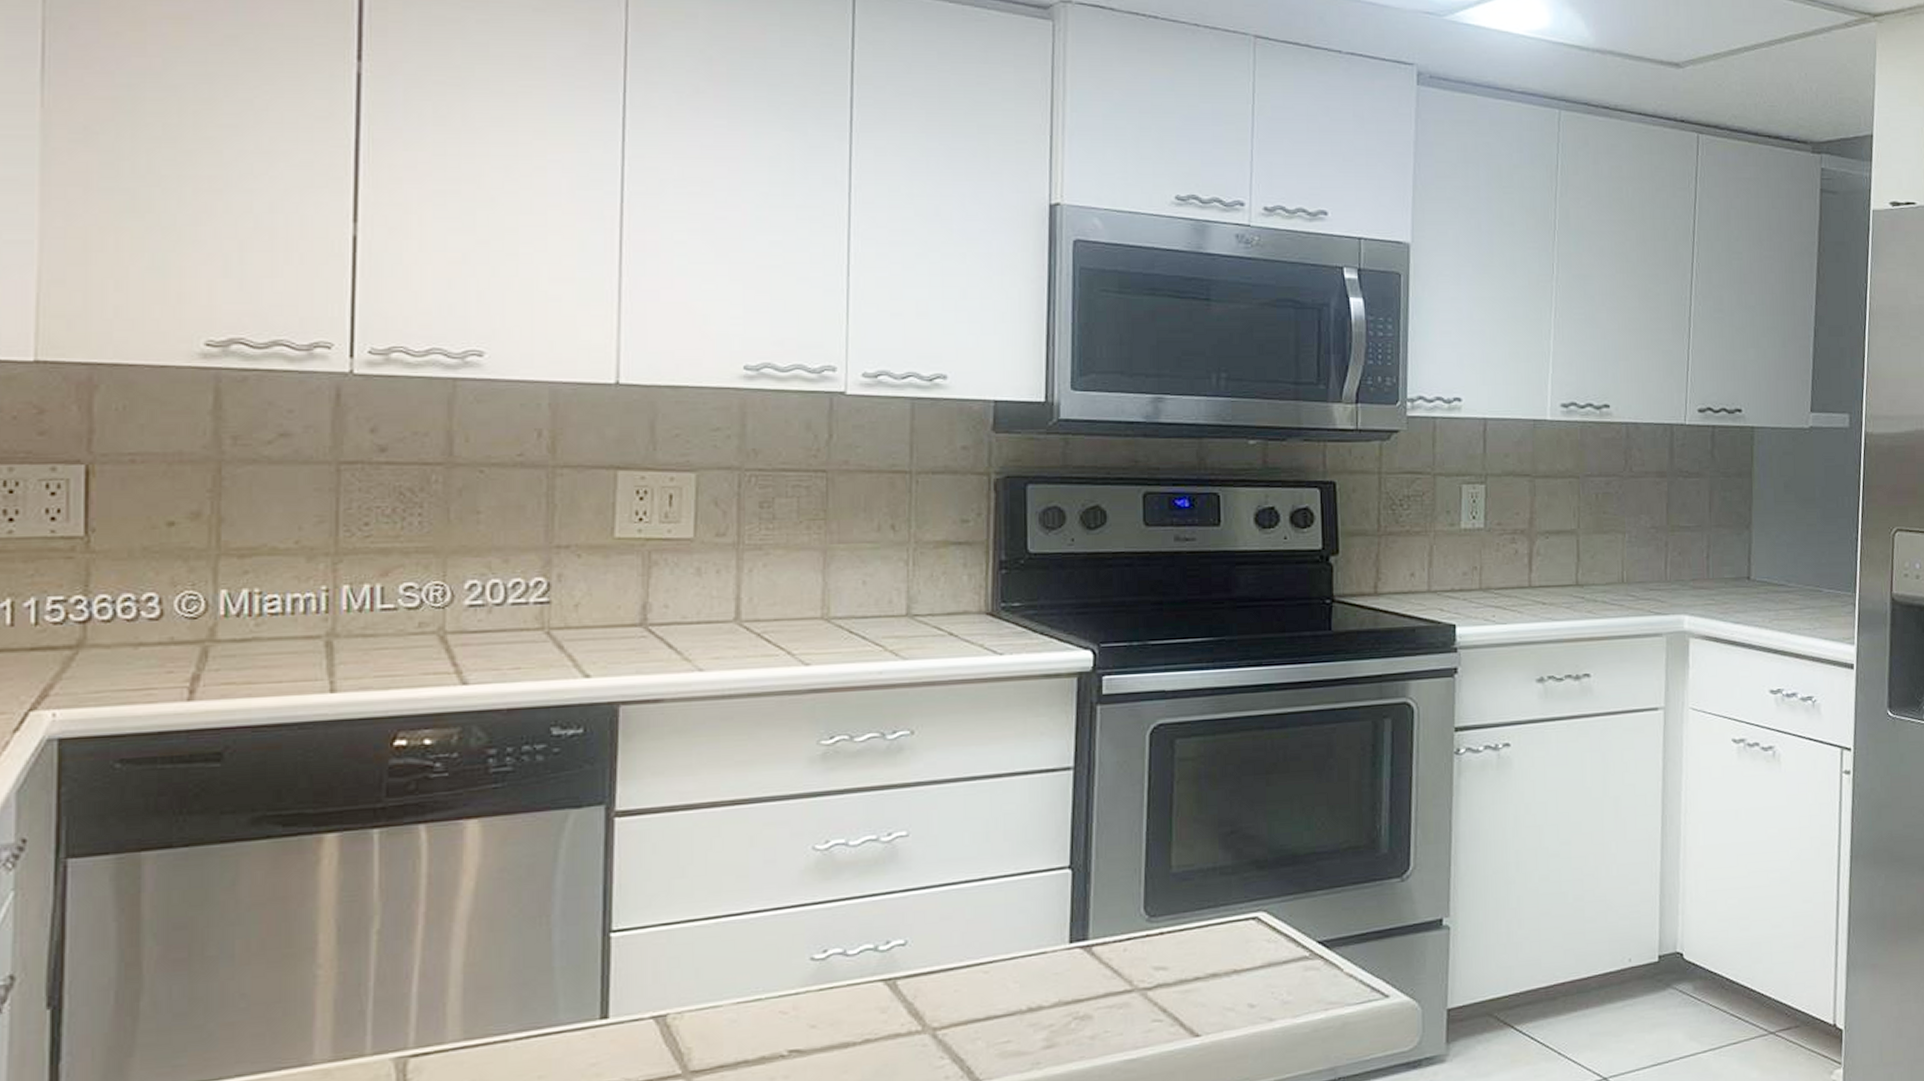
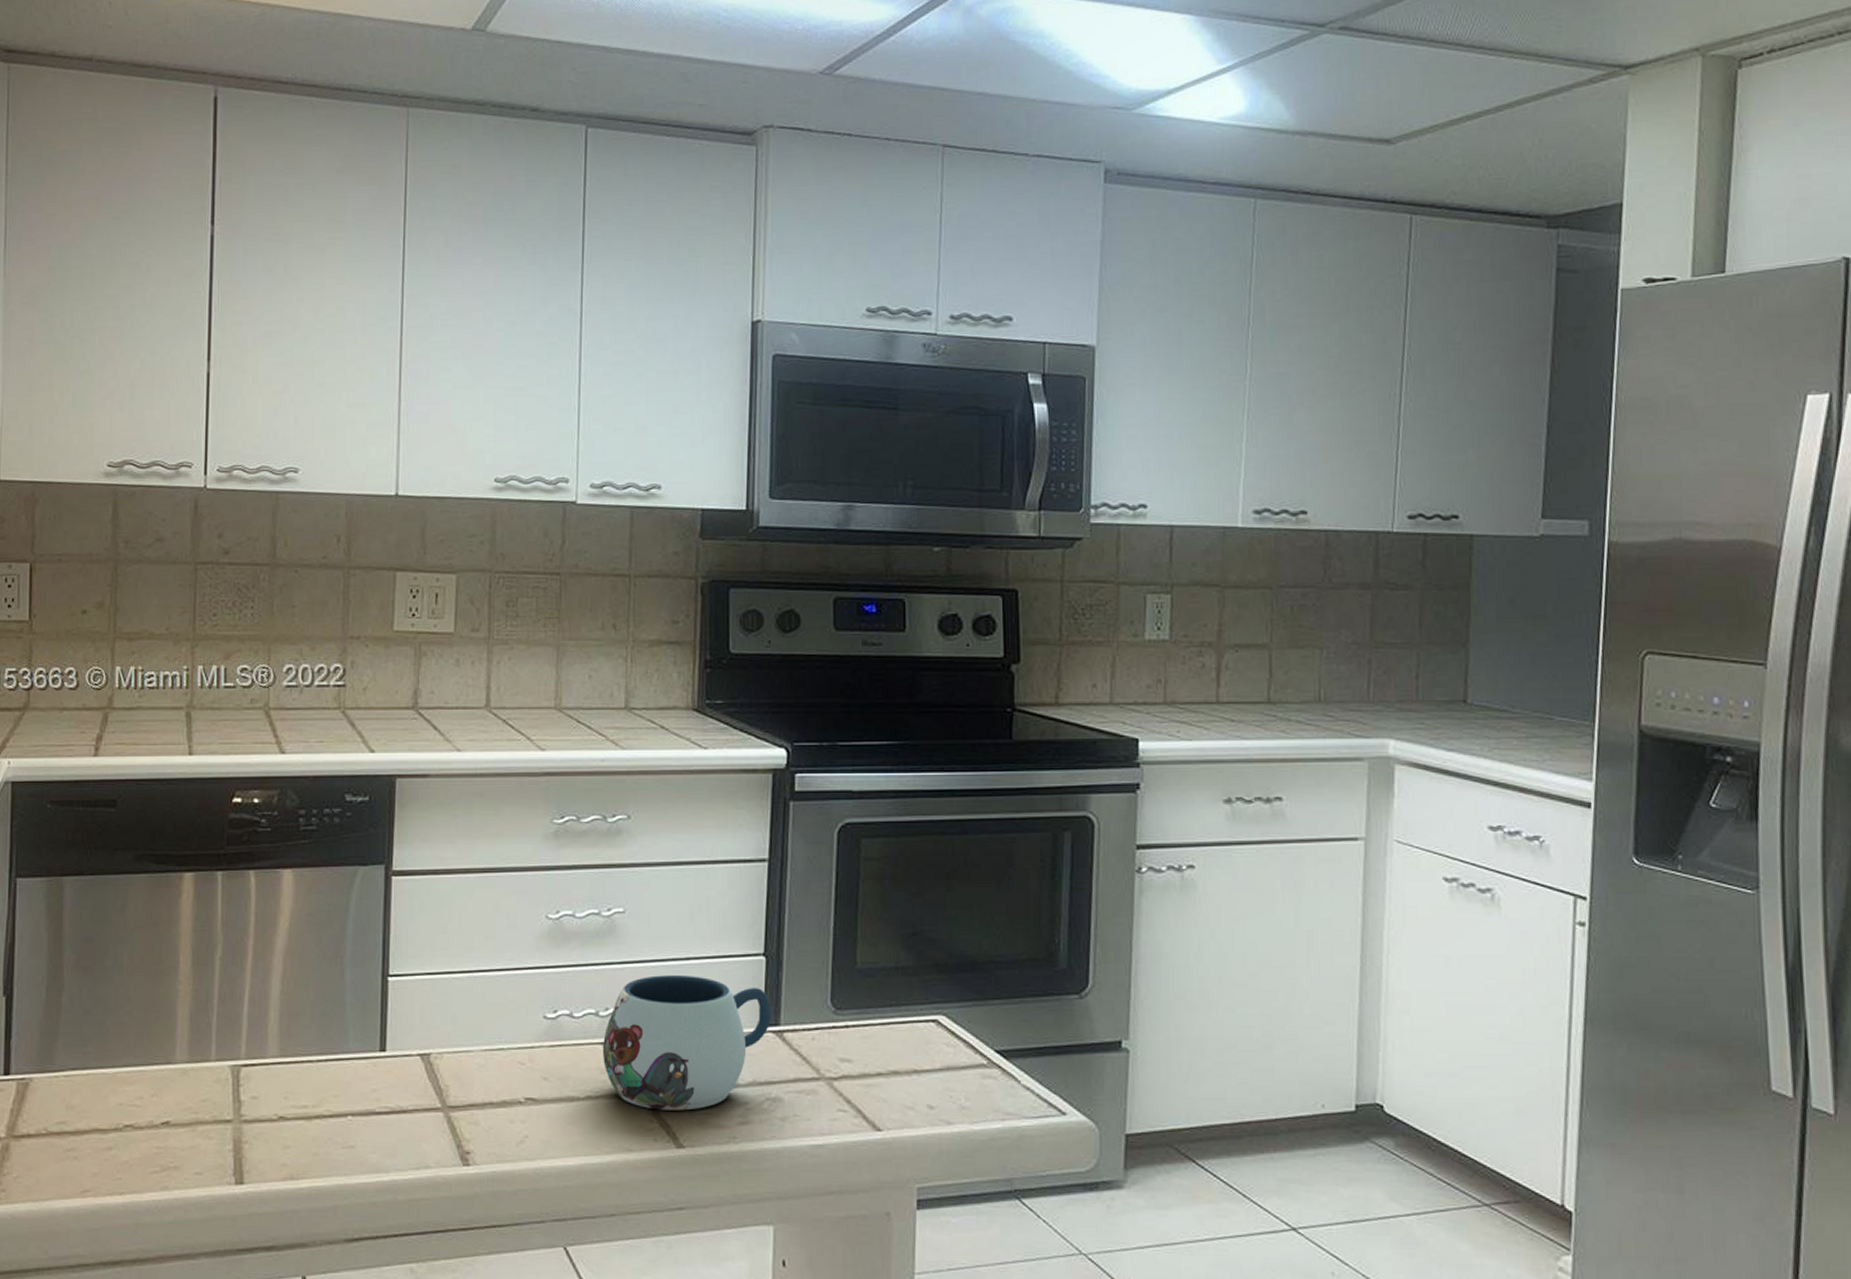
mug: none [882,896,1078,1045] -> present [602,975,771,1111]

